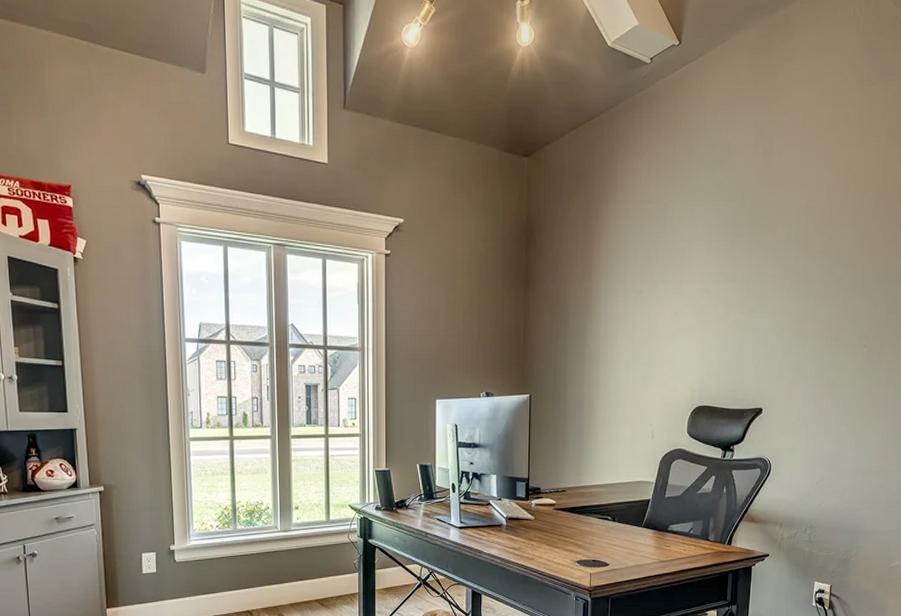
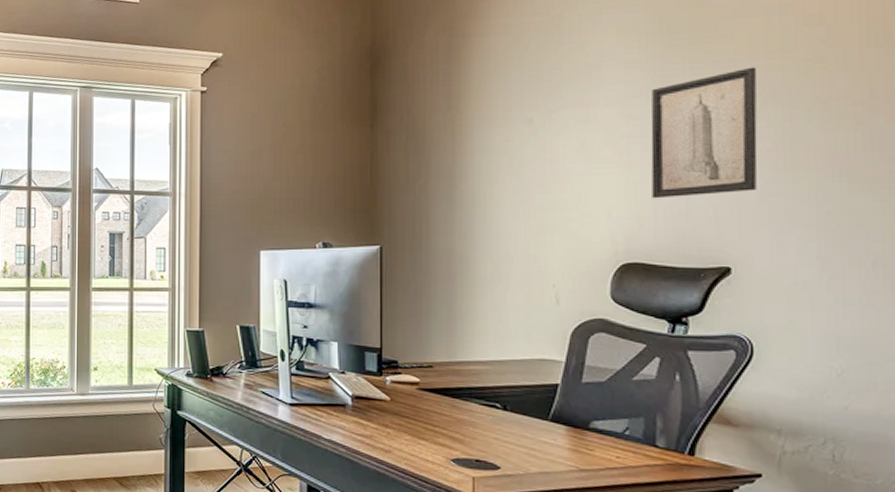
wall art: none [718,256,790,357] -> present [651,67,758,199]

